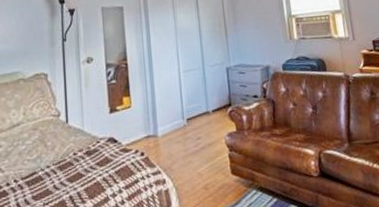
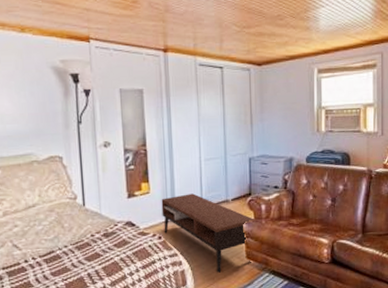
coffee table: none [142,106,237,191] -> present [161,193,255,273]

